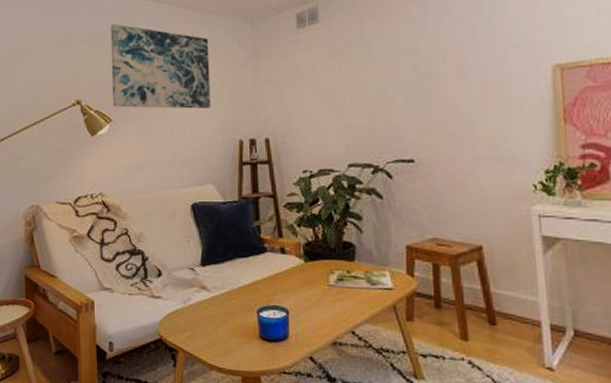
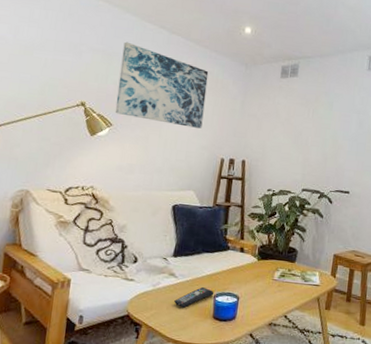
remote control: none [211,301,257,327] -> present [174,287,214,308]

